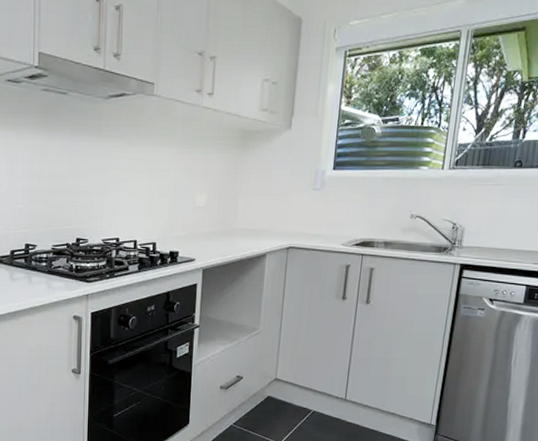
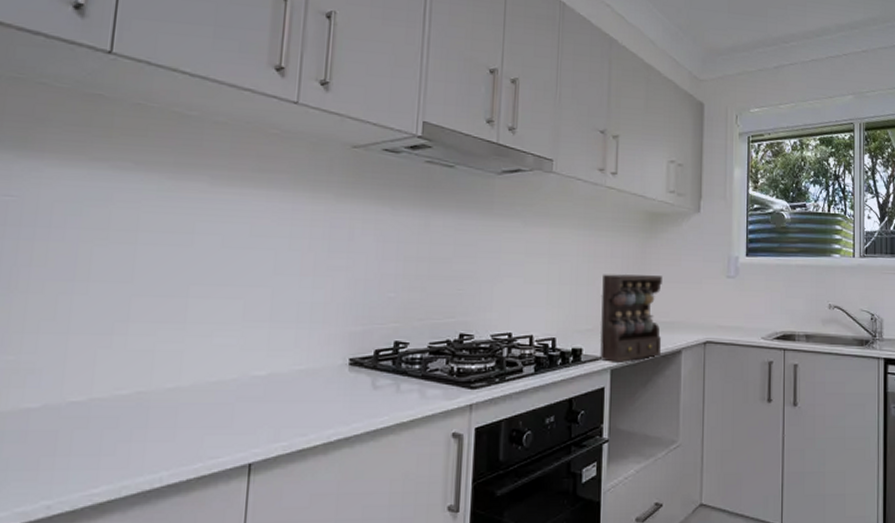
spice rack: none [194,187,252,264] -> present [600,274,662,362]

